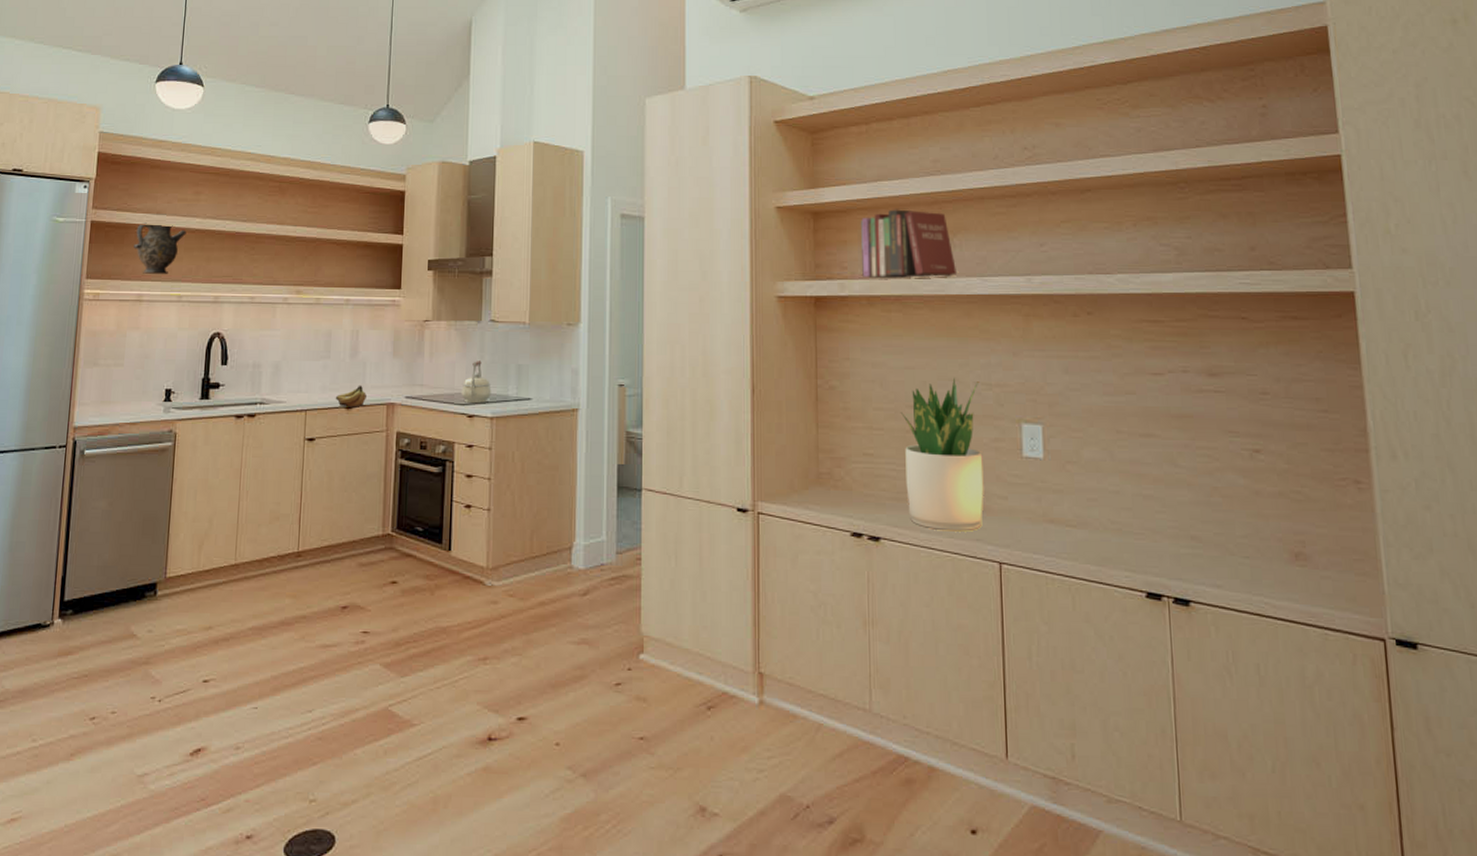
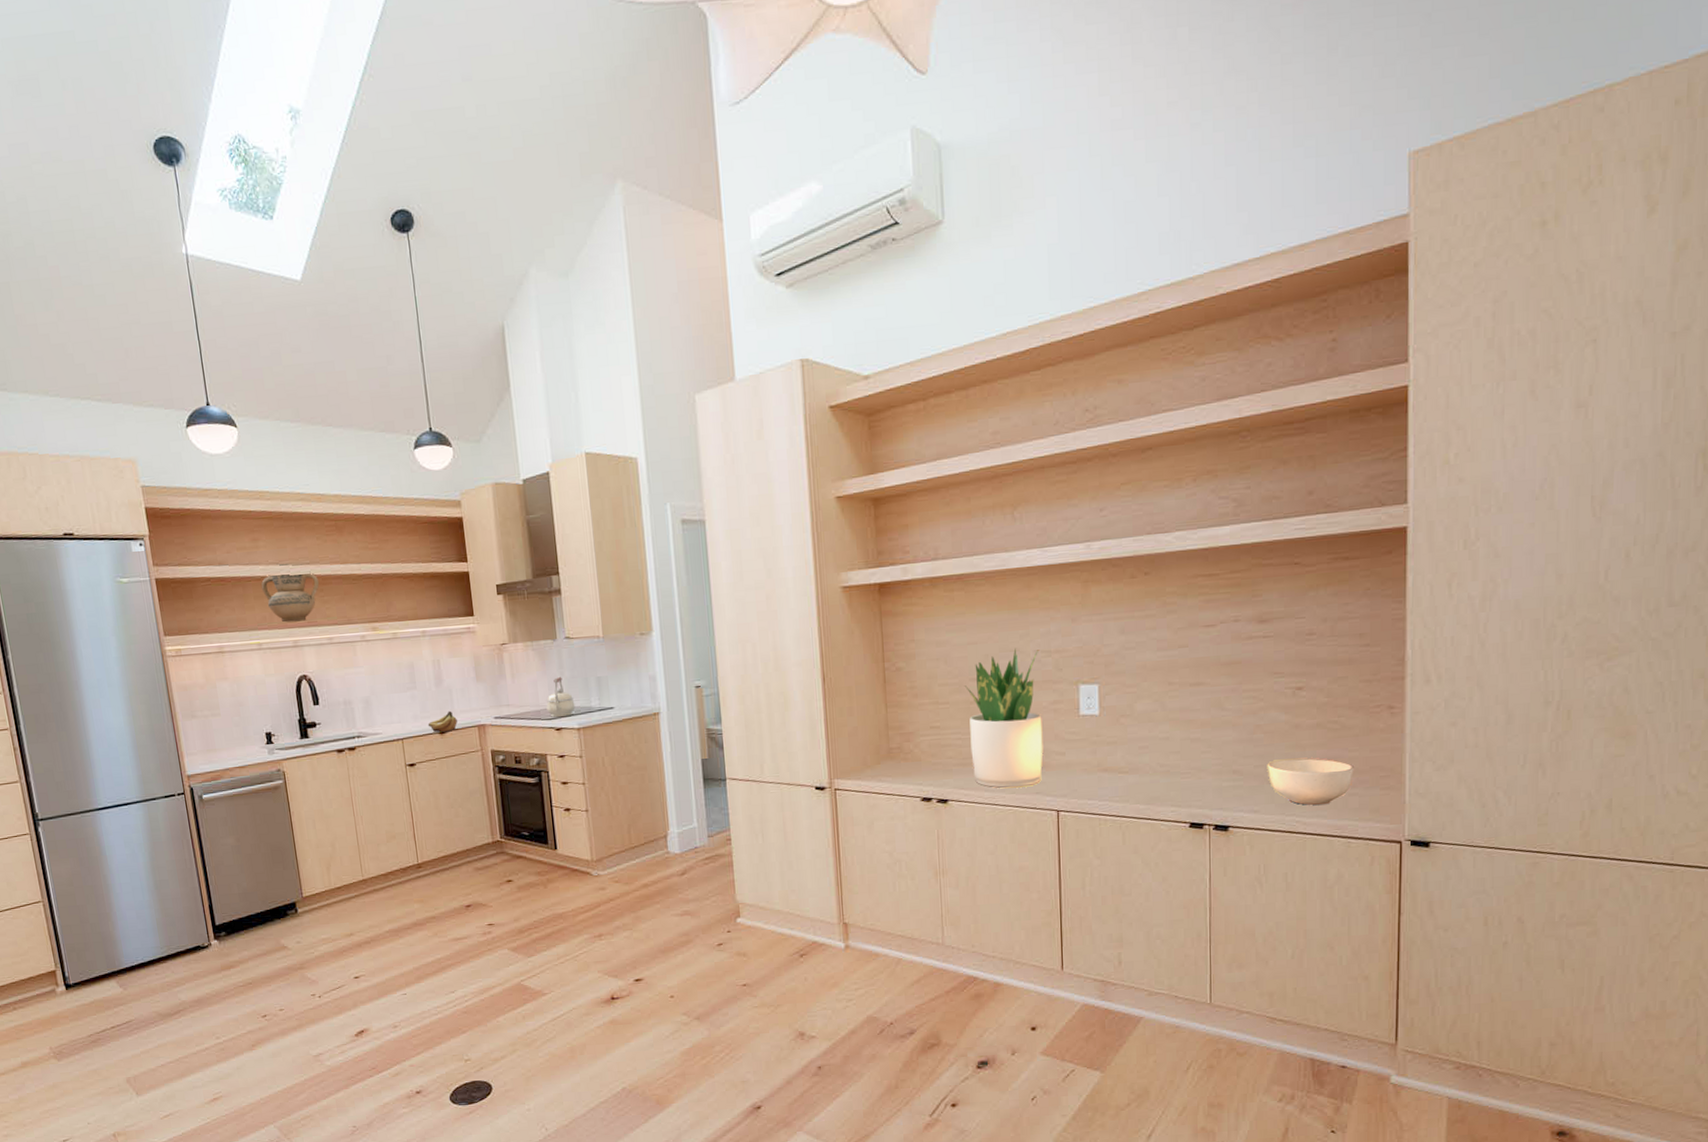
ewer: present [134,222,187,275] -> none [202,575,253,626]
ceramic jug: none [194,218,253,277] -> present [261,563,320,623]
books: present [861,209,956,279] -> none [921,487,1017,560]
bowl: none [1229,529,1325,587] -> present [1268,758,1355,806]

